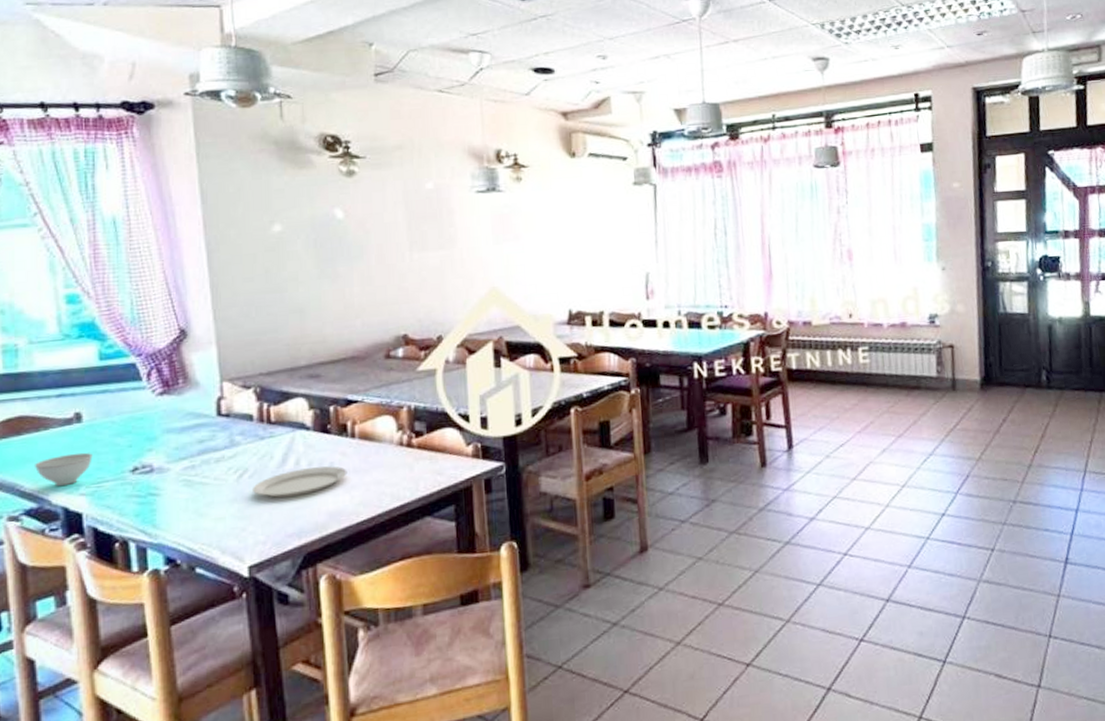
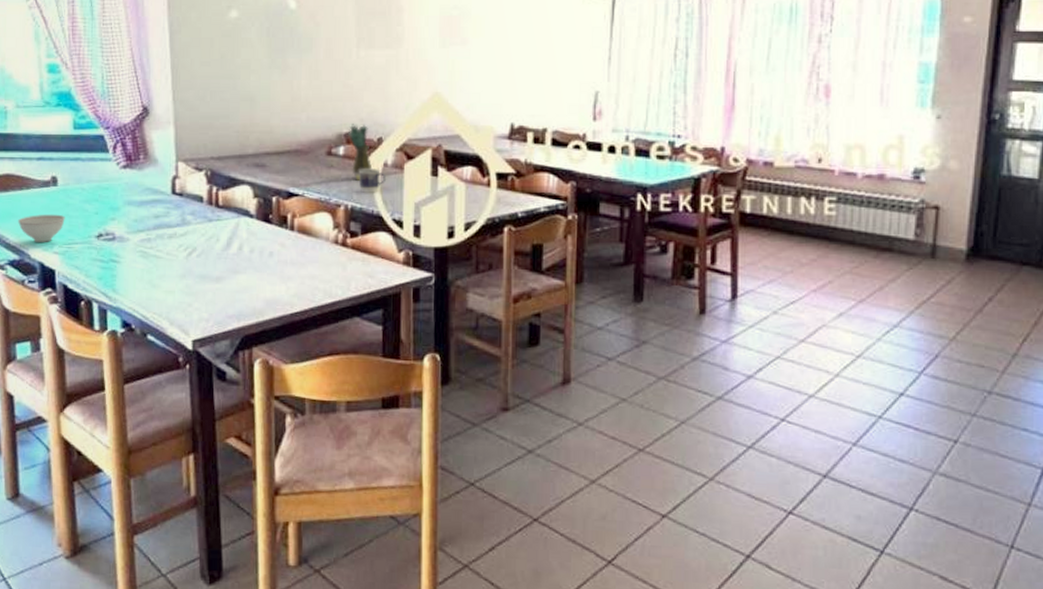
plate: present [253,466,347,498] -> none [200,254,285,281]
vase: none [405,324,434,380] -> present [347,124,373,181]
cup: none [419,366,448,392] -> present [358,168,386,193]

